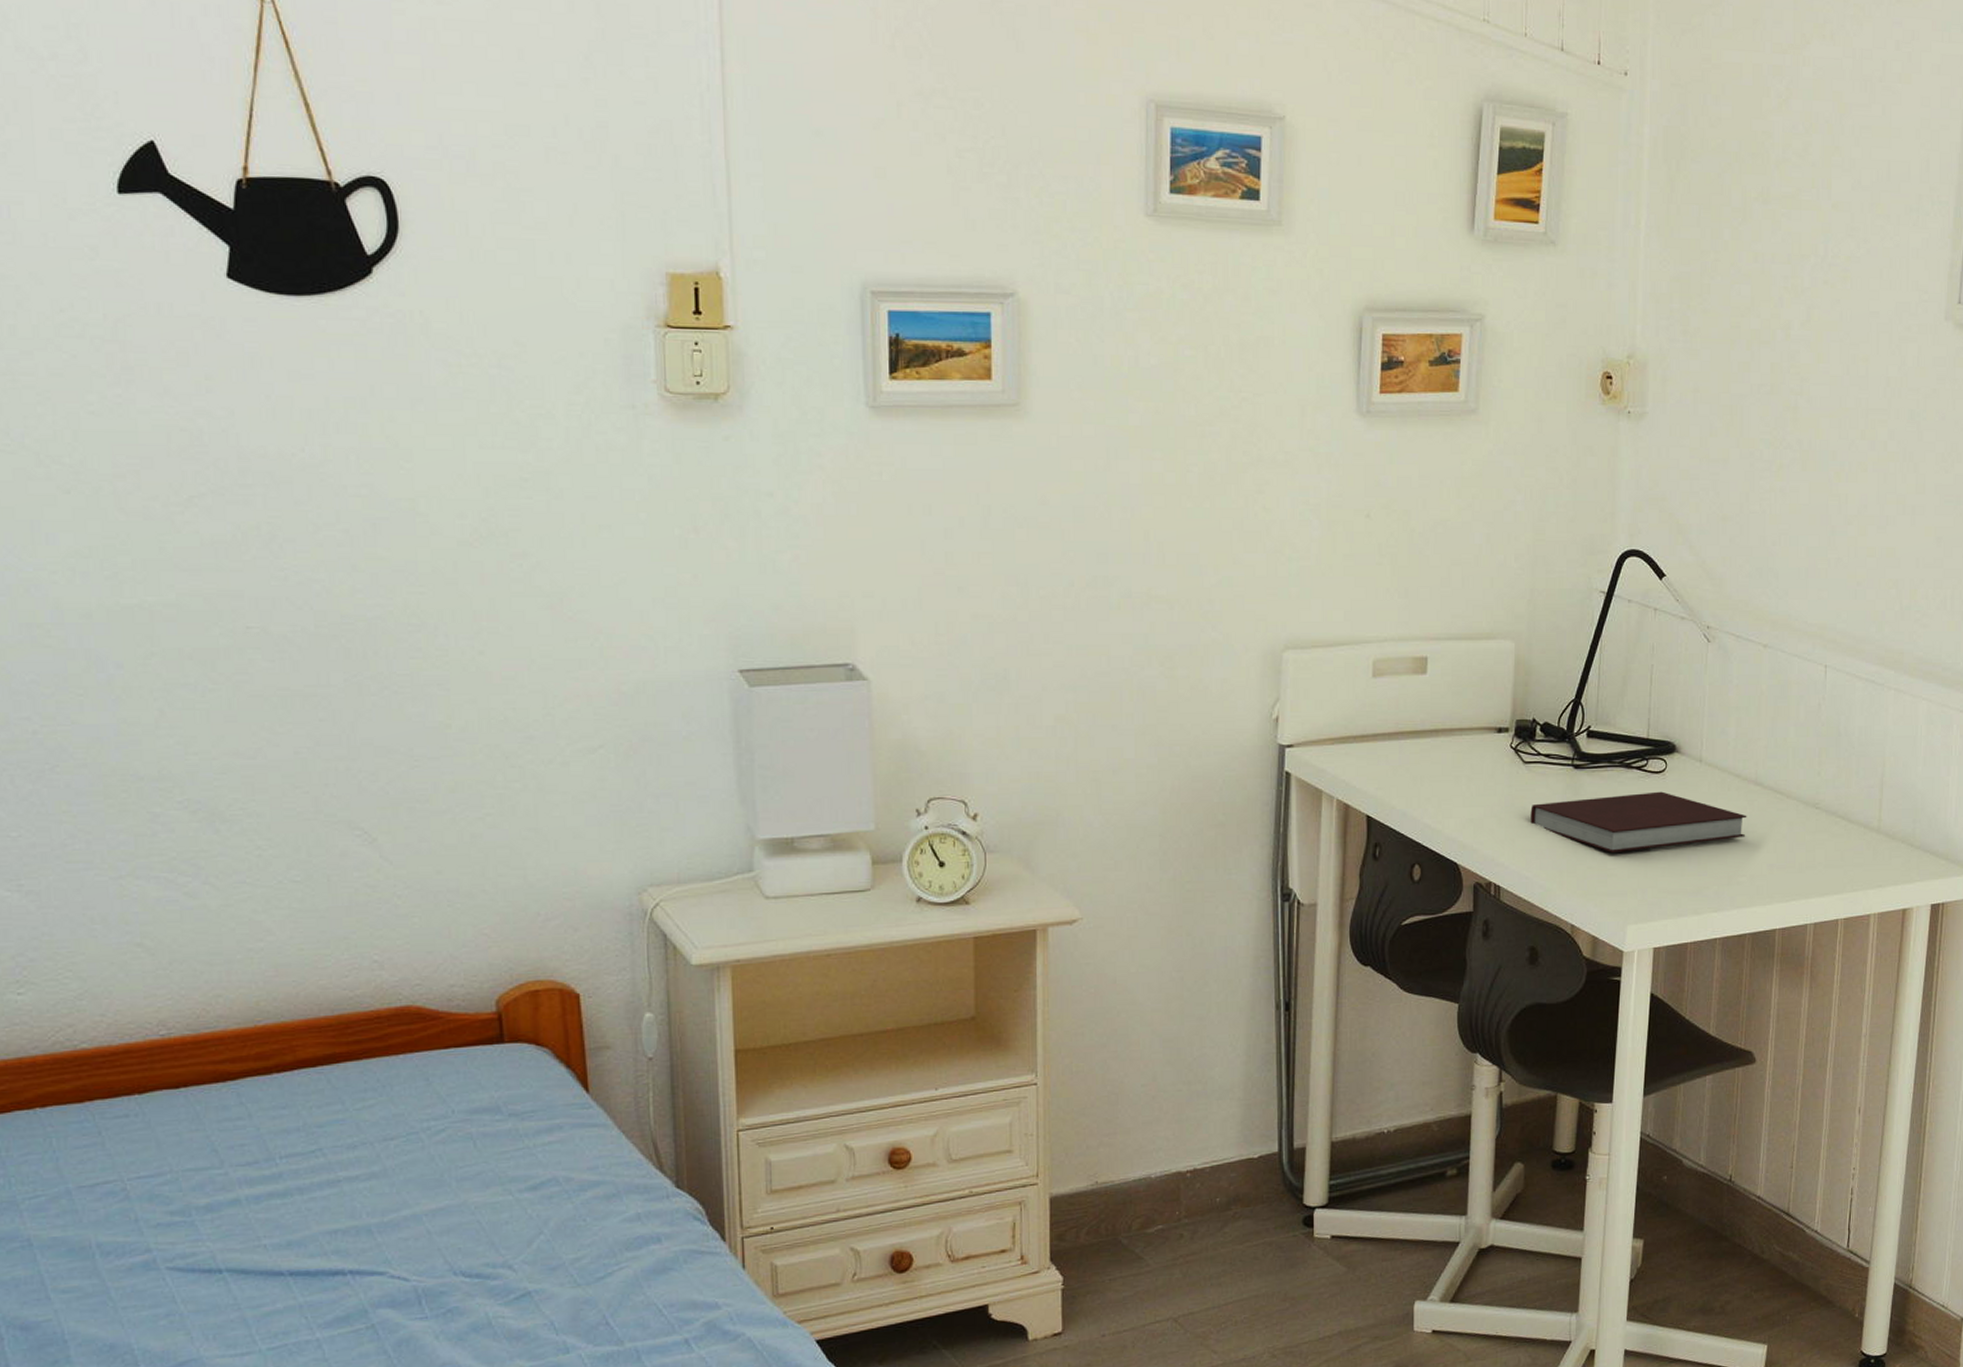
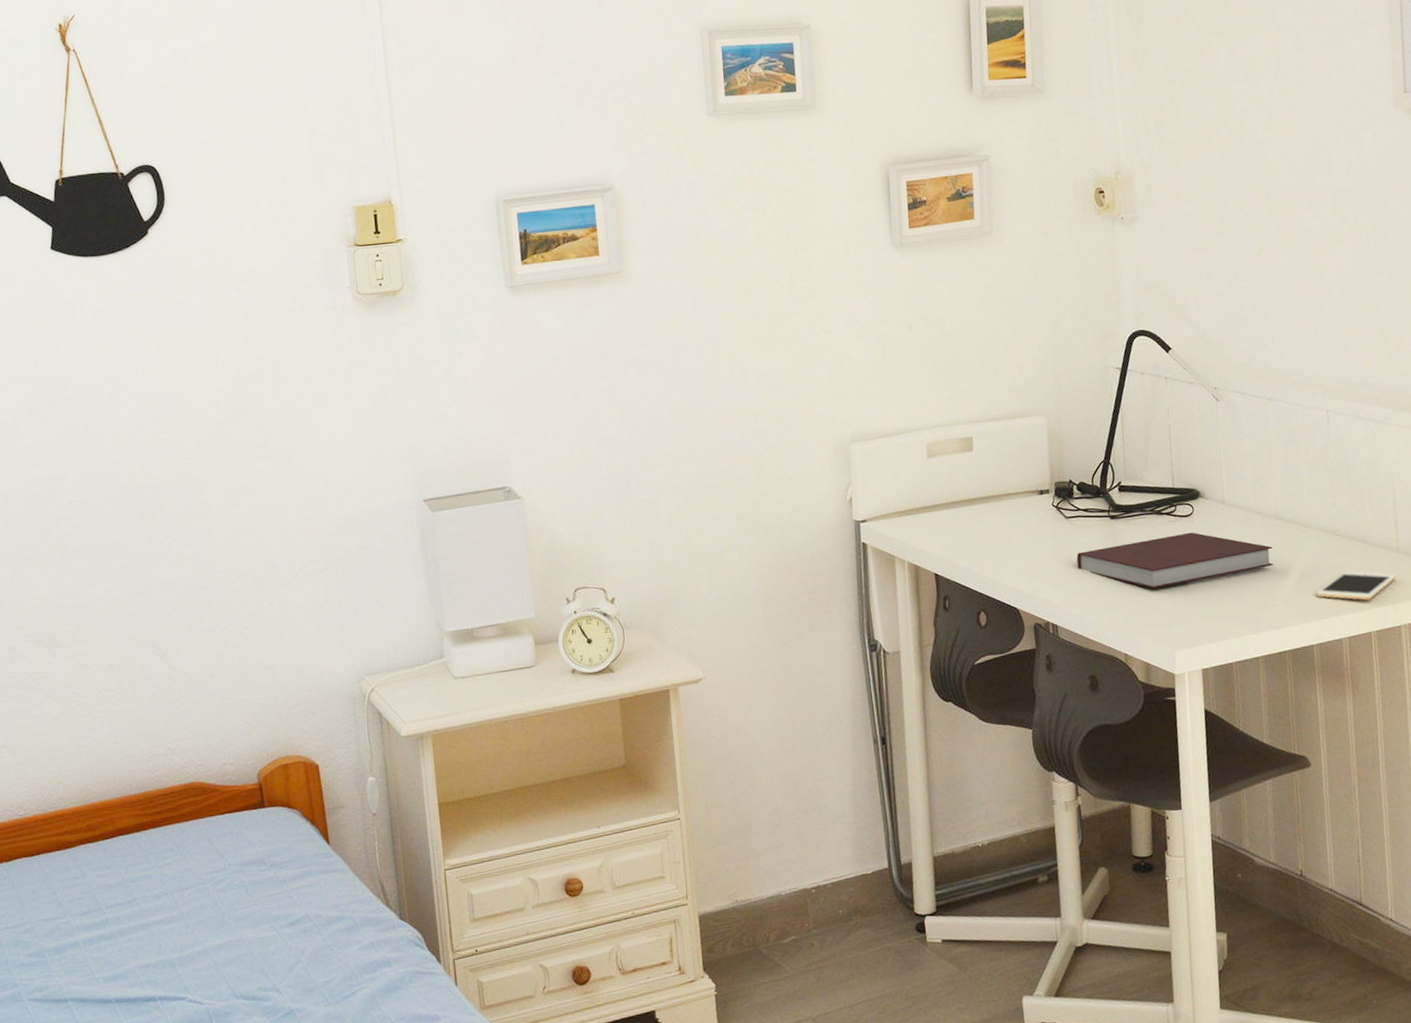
cell phone: none [1786,849,1874,884] -> present [1316,571,1397,601]

